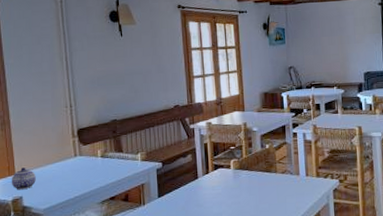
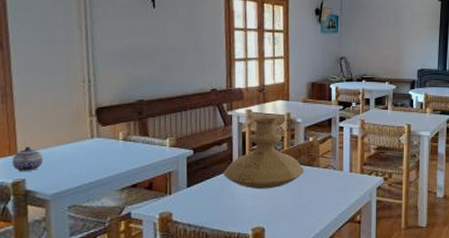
vase: none [190,128,263,197] -> present [223,117,304,190]

